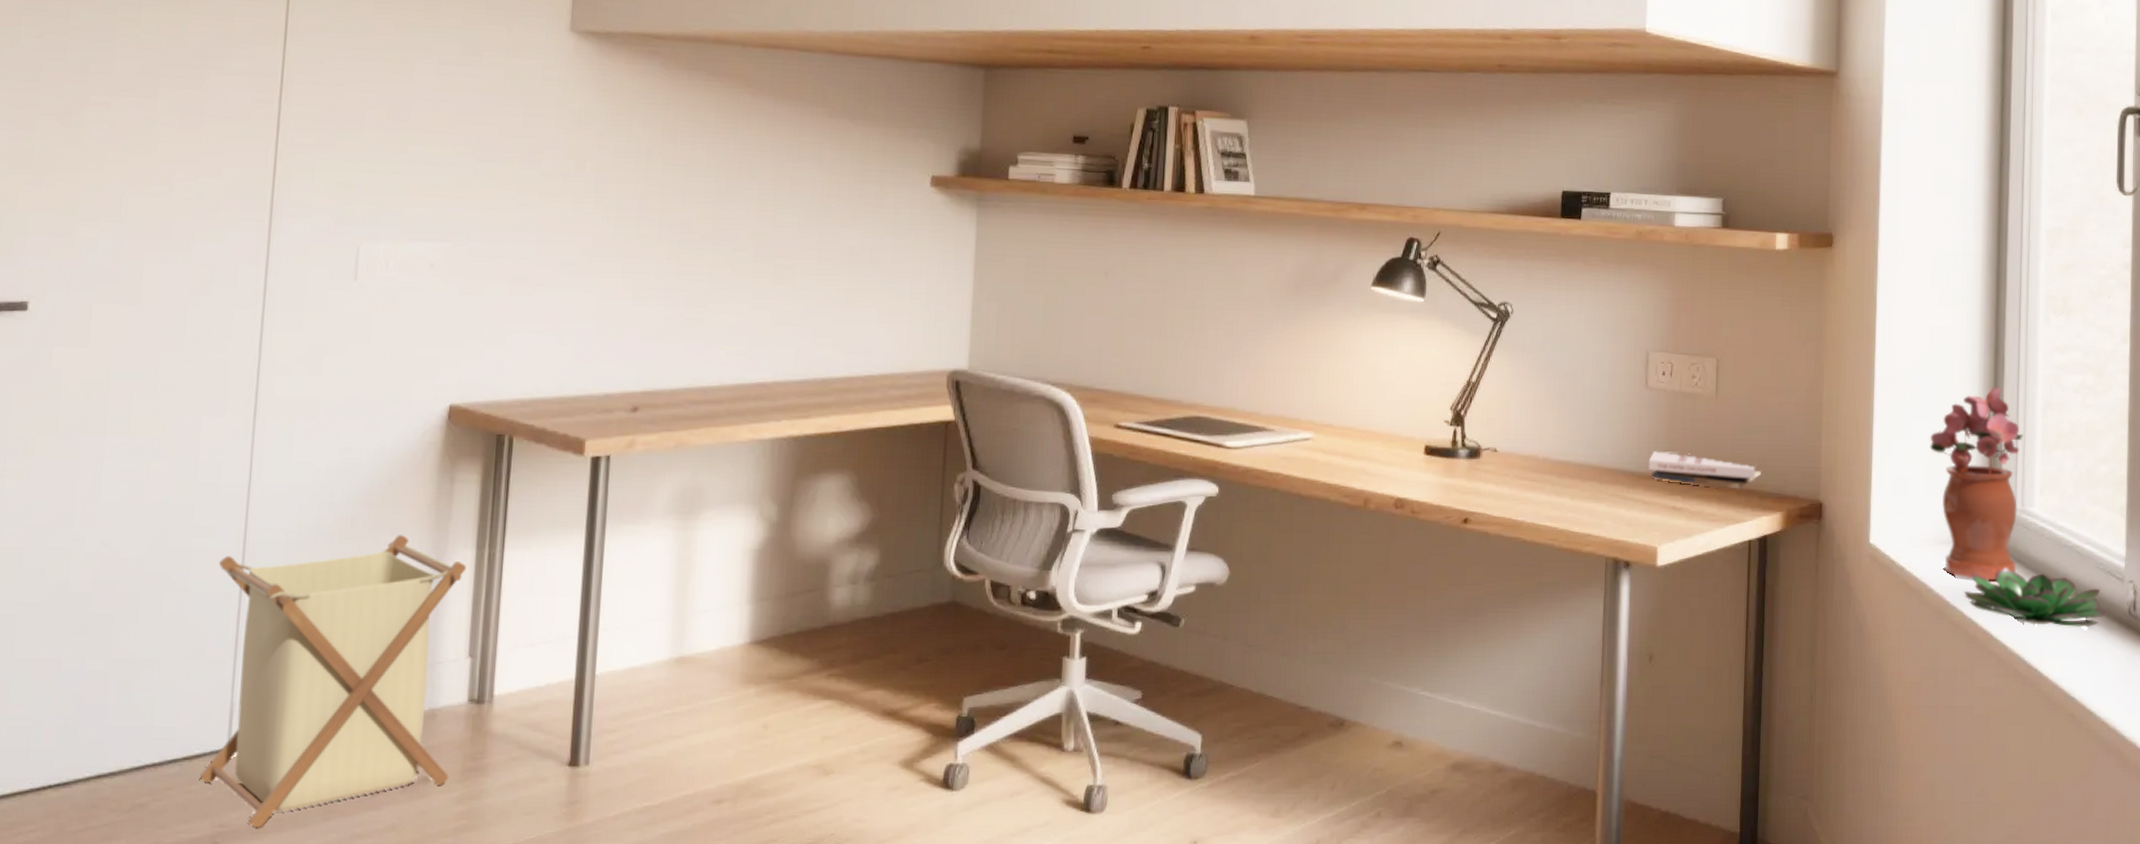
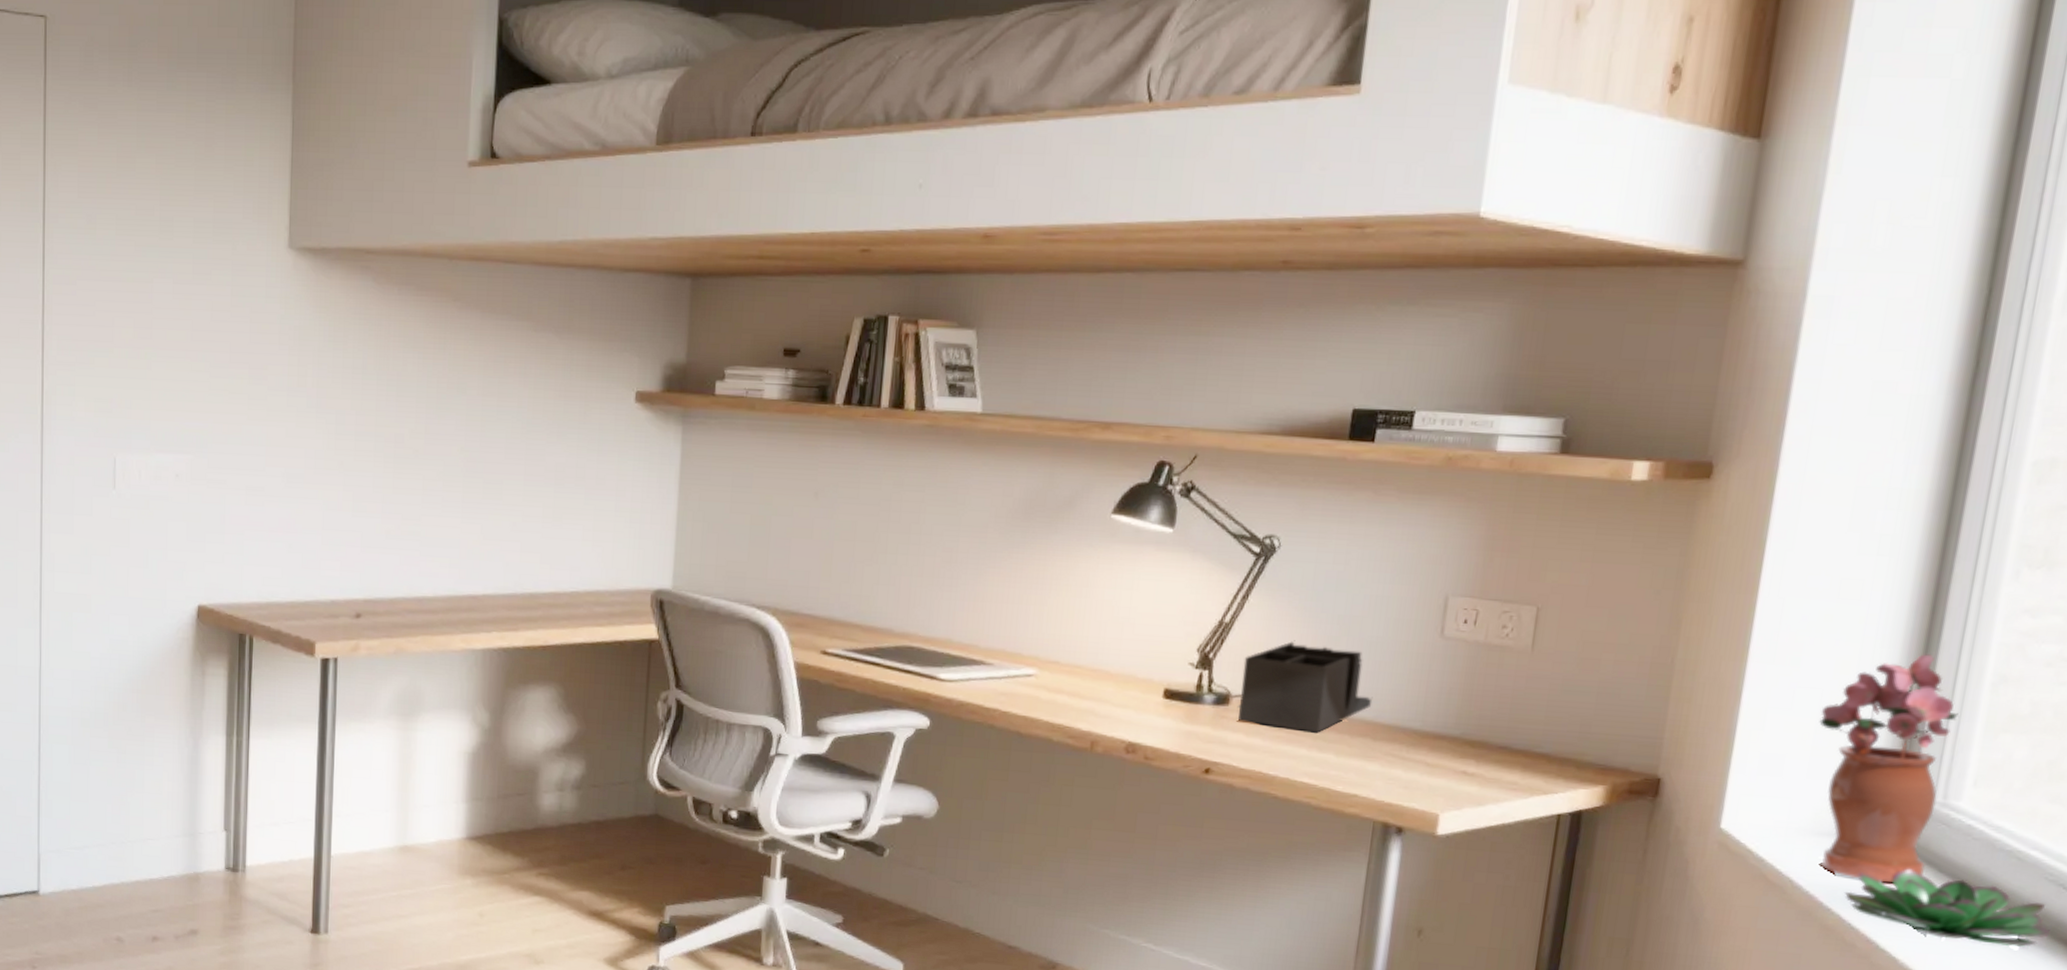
laundry basket: present [199,535,466,828] -> none [18,719,218,958]
desk organizer: none [1489,396,1597,480] -> present [1238,640,1373,733]
books: present [1648,450,1761,489] -> none [1435,707,1582,757]

